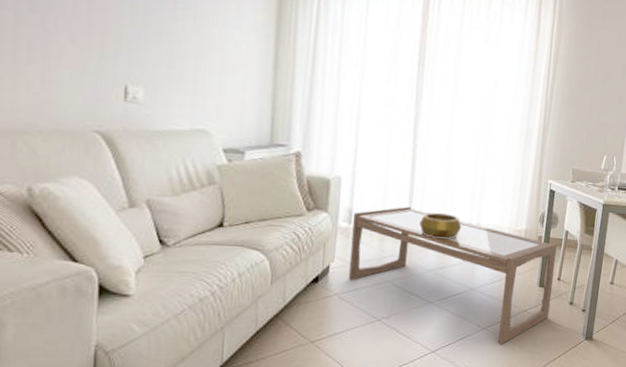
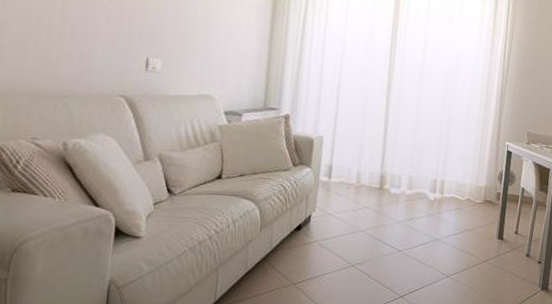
coffee table: present [348,206,557,345] -> none [327,163,514,292]
decorative bowl: present [418,212,462,239] -> none [390,169,428,194]

